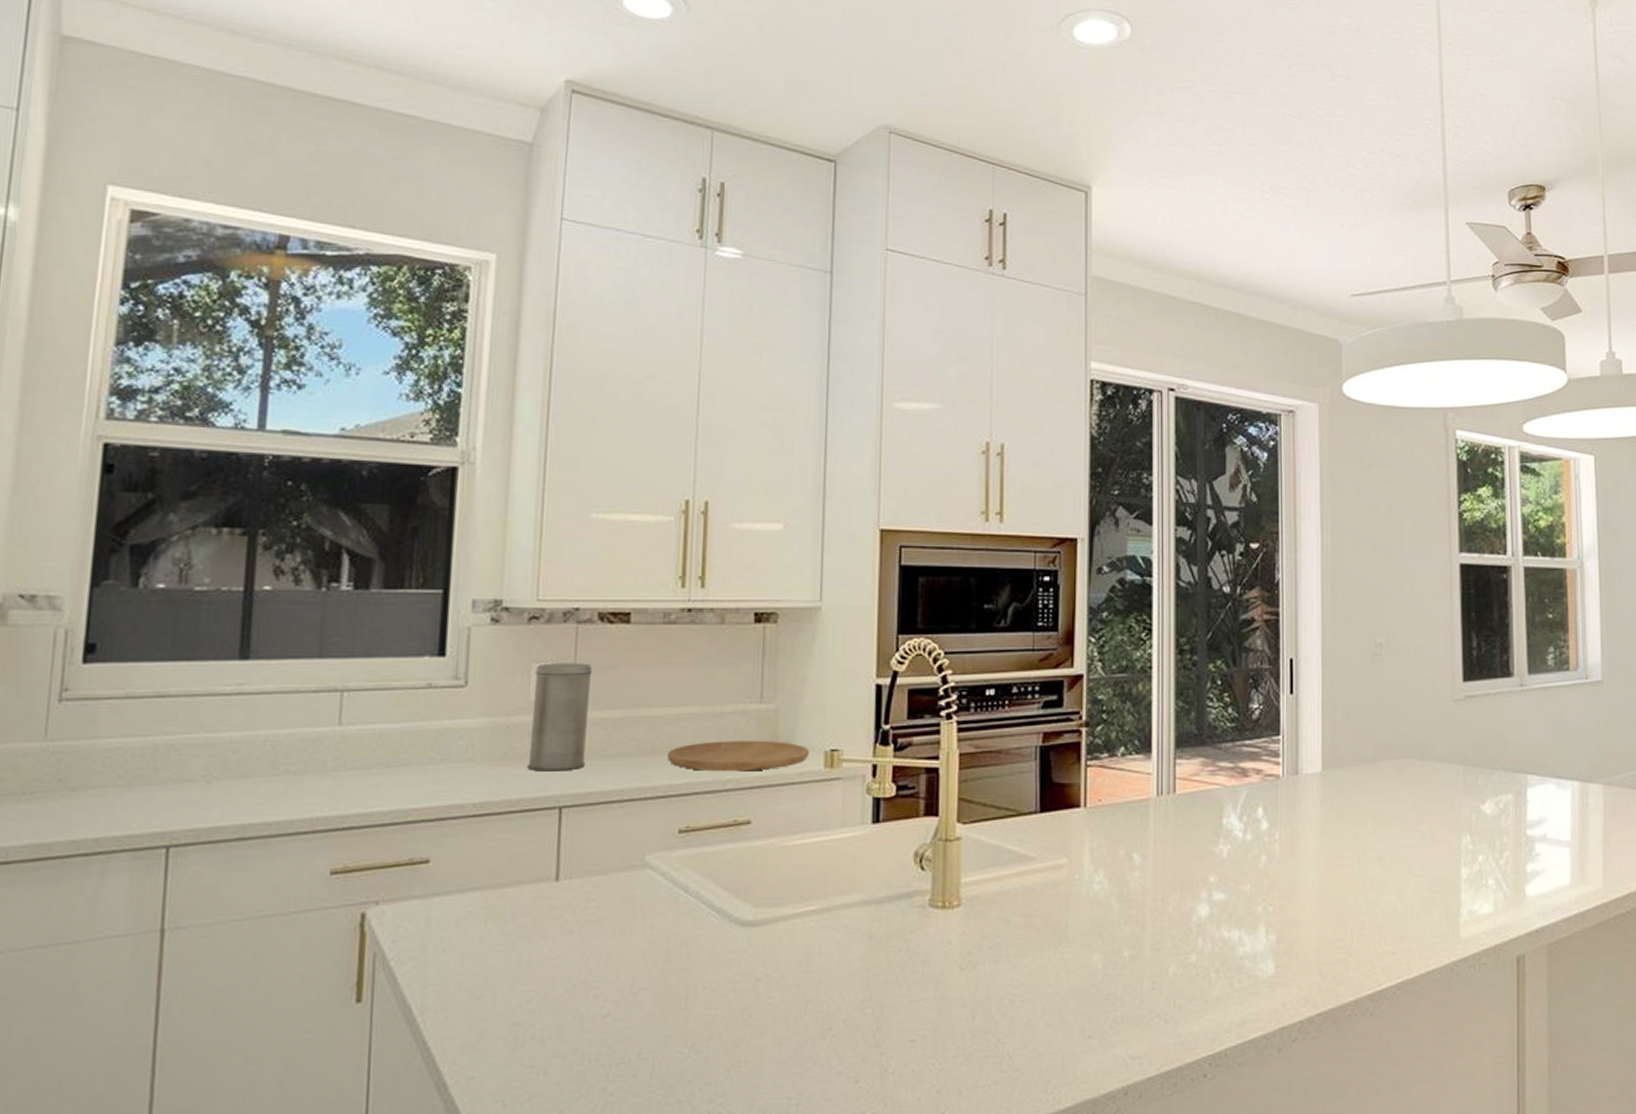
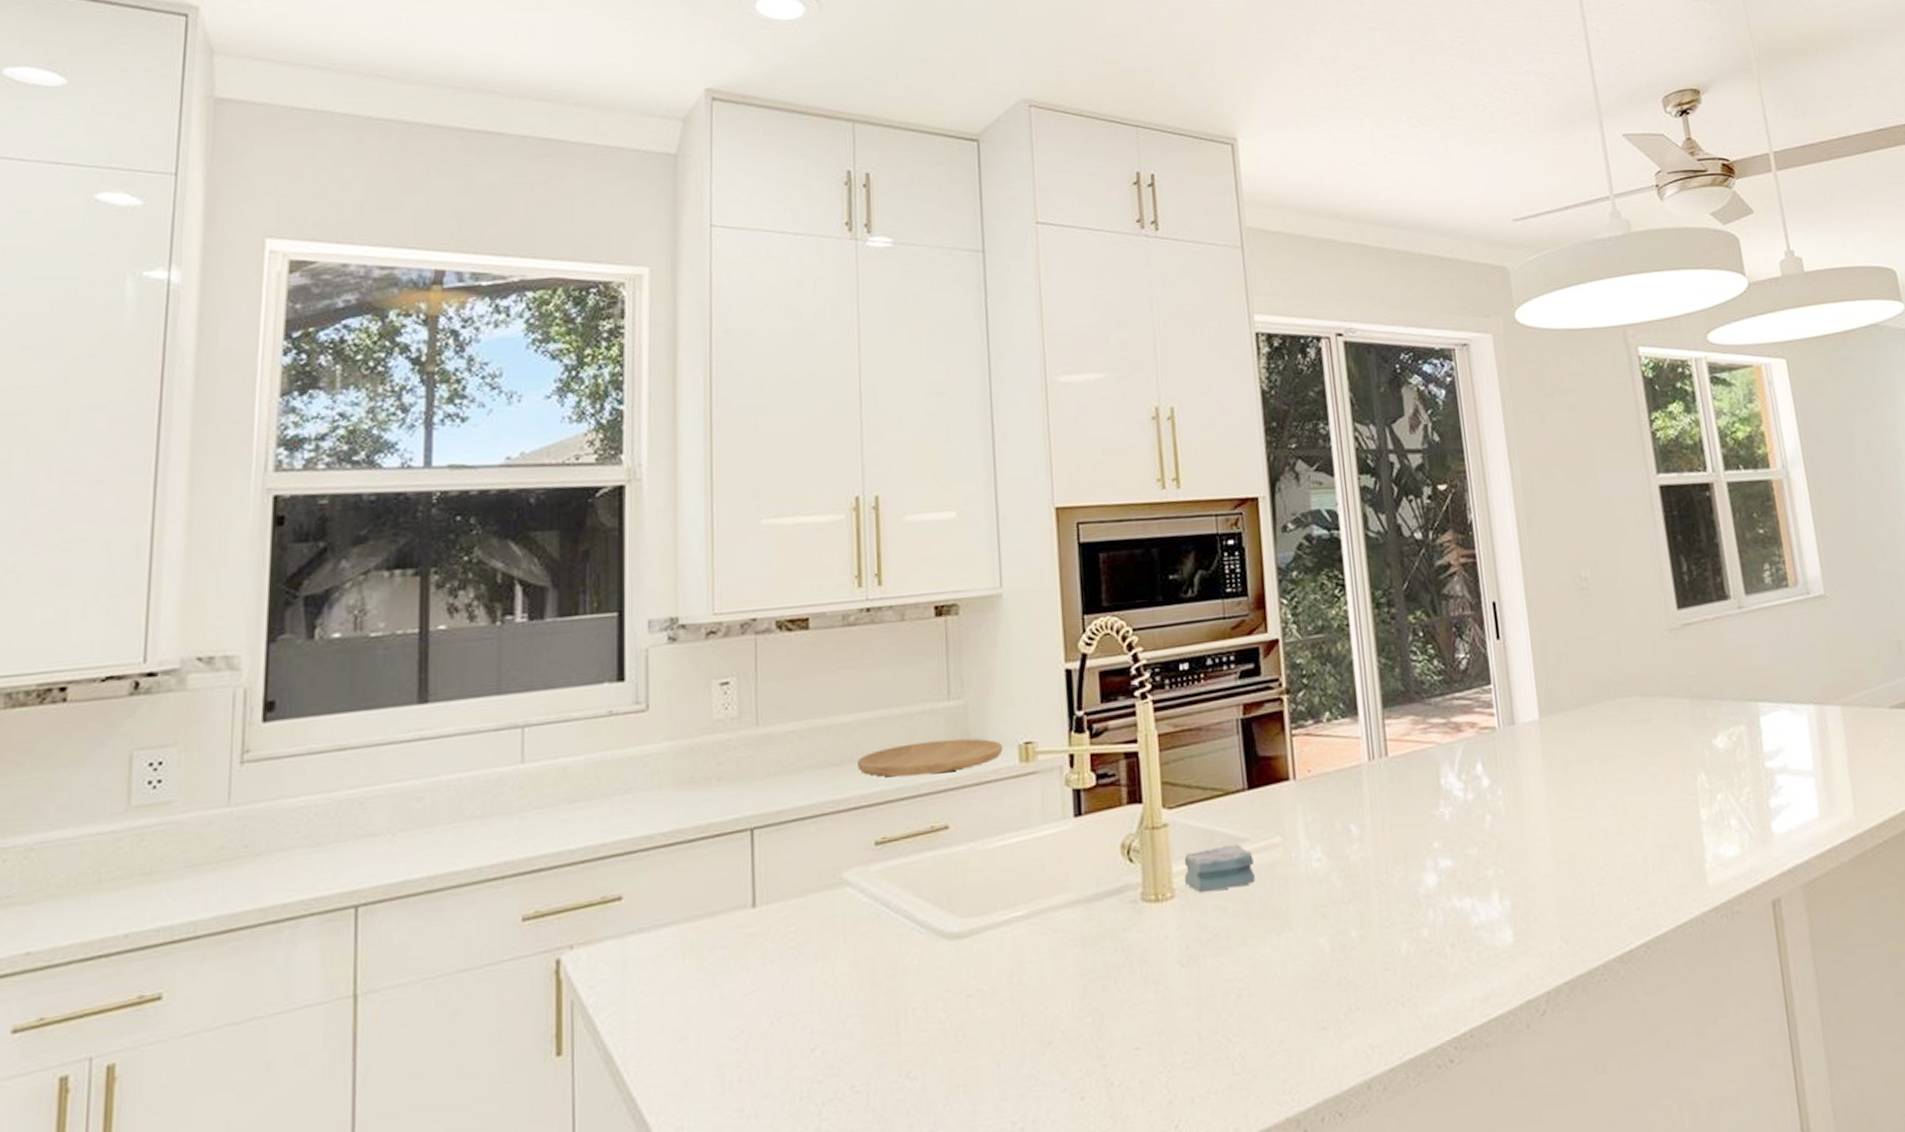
canister: present [526,663,592,772] -> none [714,674,775,793]
sponge: none [971,862,1039,904] -> present [1184,844,1255,893]

